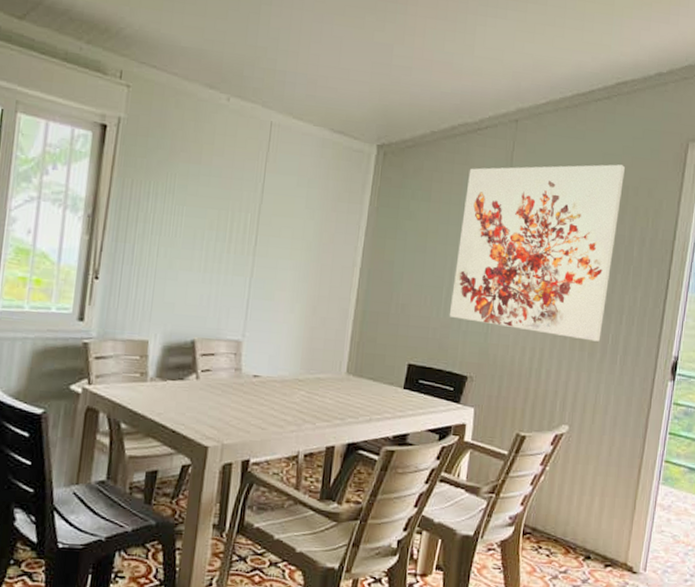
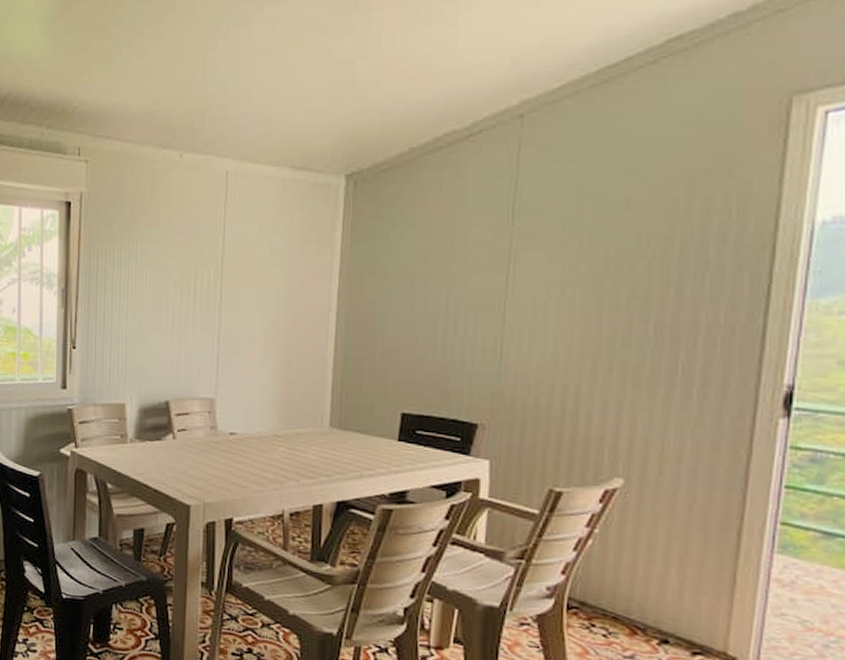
wall art: present [449,164,625,342] -> none [448,144,687,373]

